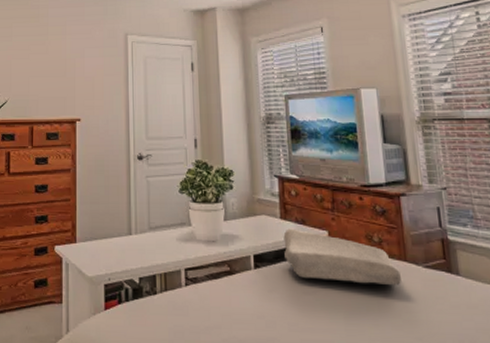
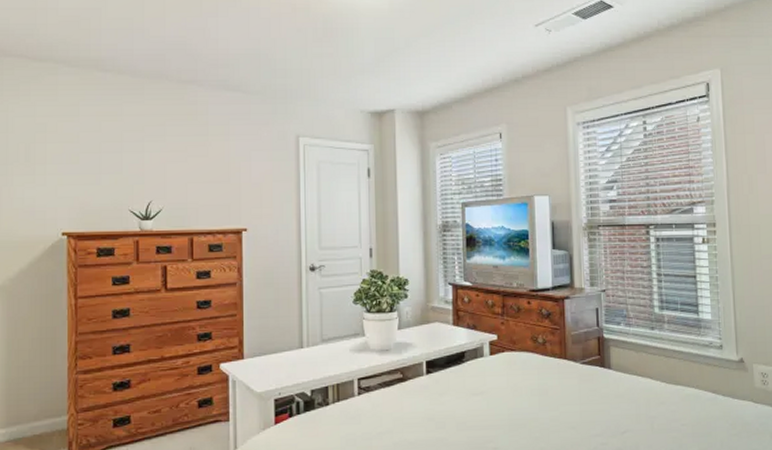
soap bar: present [283,228,401,285] -> none [455,334,561,382]

